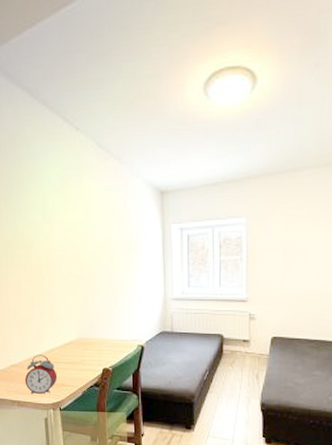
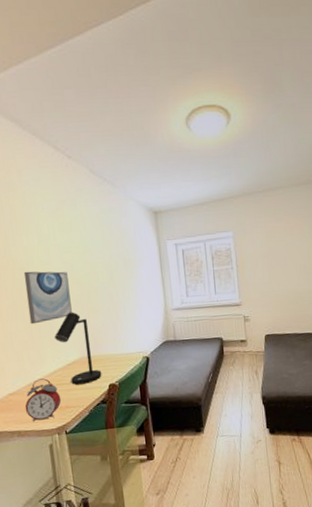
wall art: none [28,248,72,301] -> present [23,271,72,325]
desk lamp: none [53,292,97,365] -> present [53,312,102,385]

